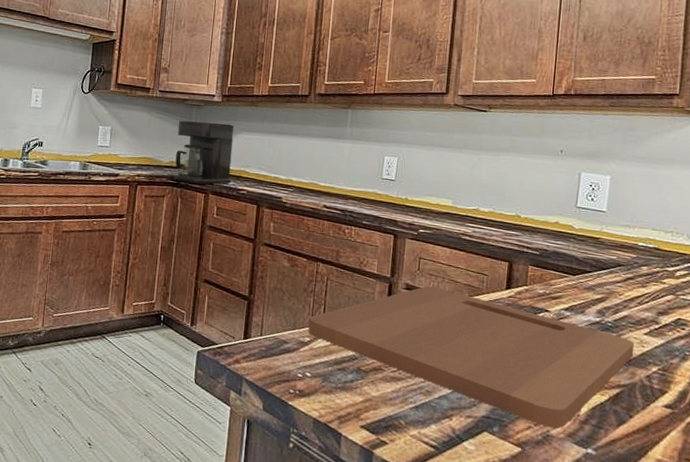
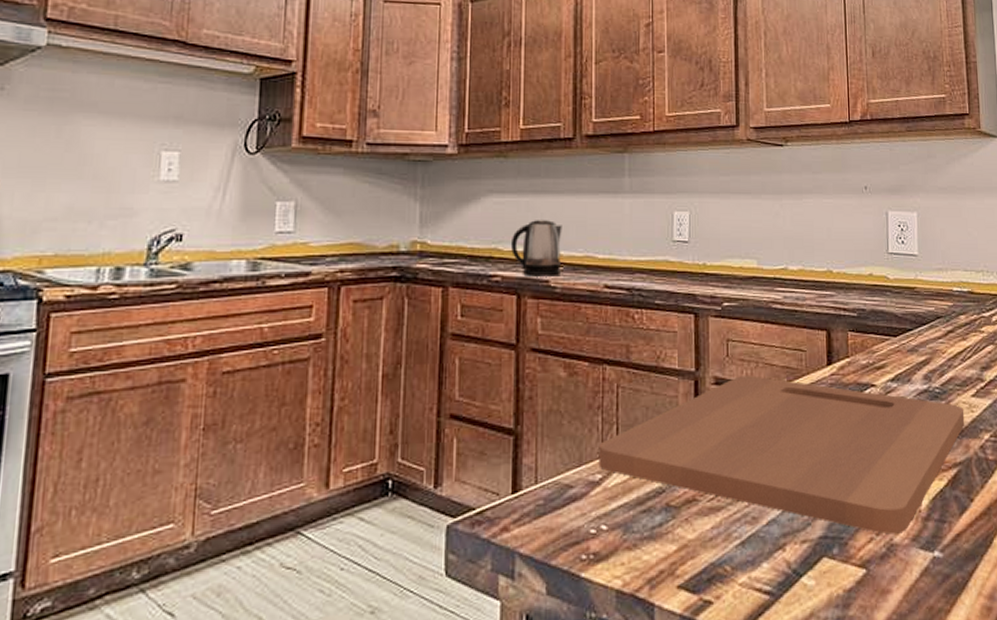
coffee maker: present [166,120,235,185] -> none [384,183,479,276]
kettle: none [255,153,295,195] -> present [510,220,562,277]

